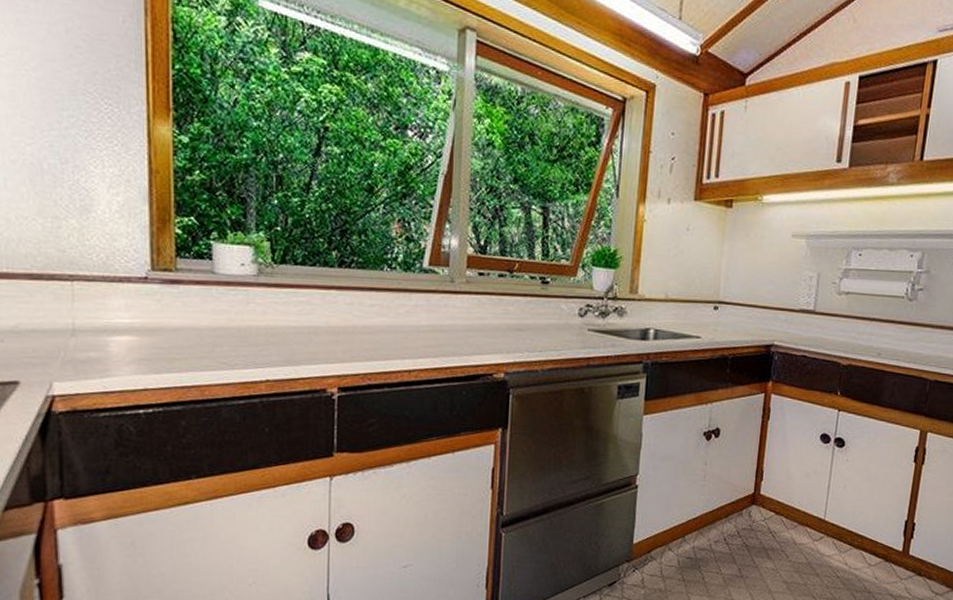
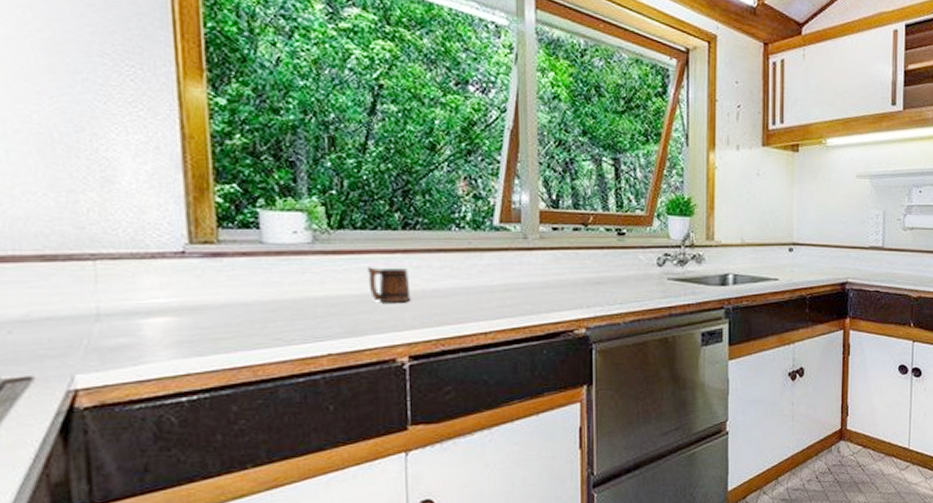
mug: none [305,301,343,337] -> present [368,267,411,303]

